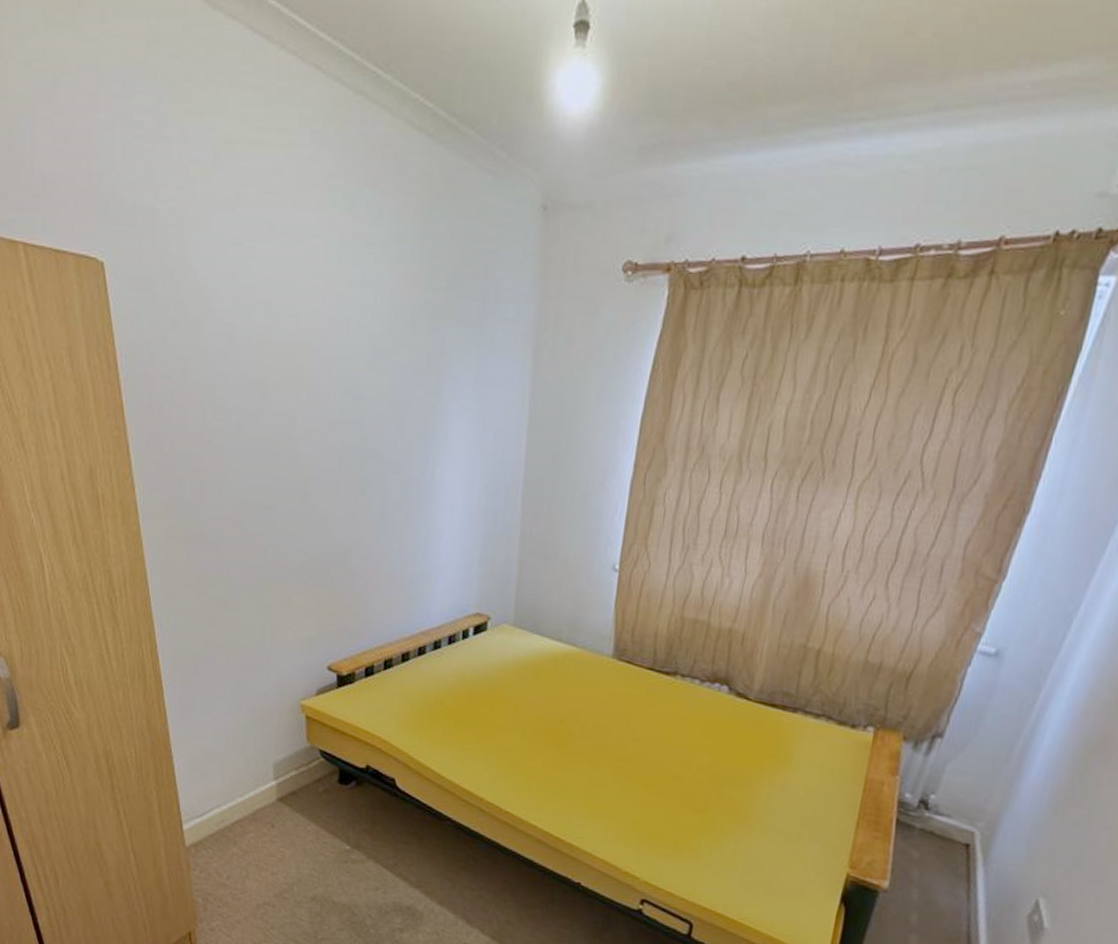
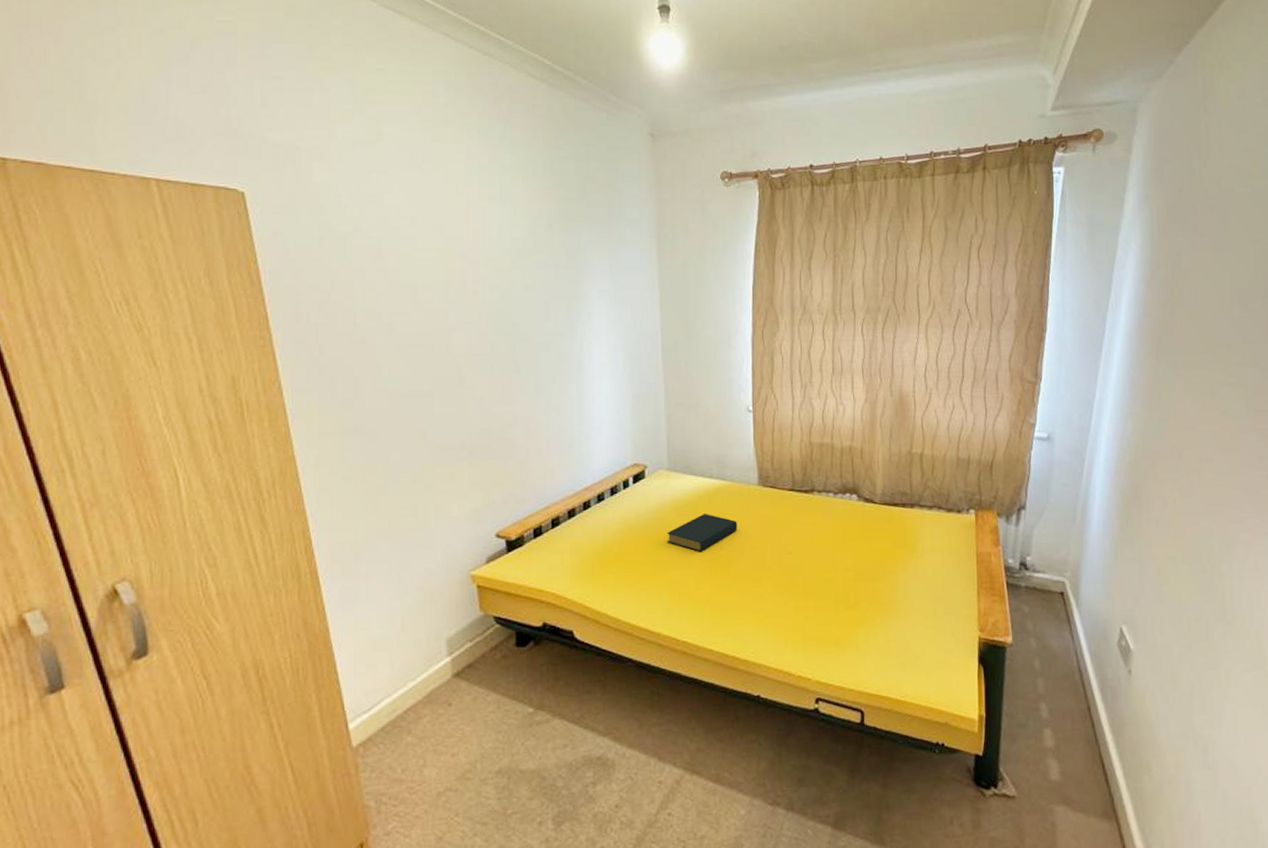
hardback book: none [502,680,583,721] -> present [667,514,738,552]

